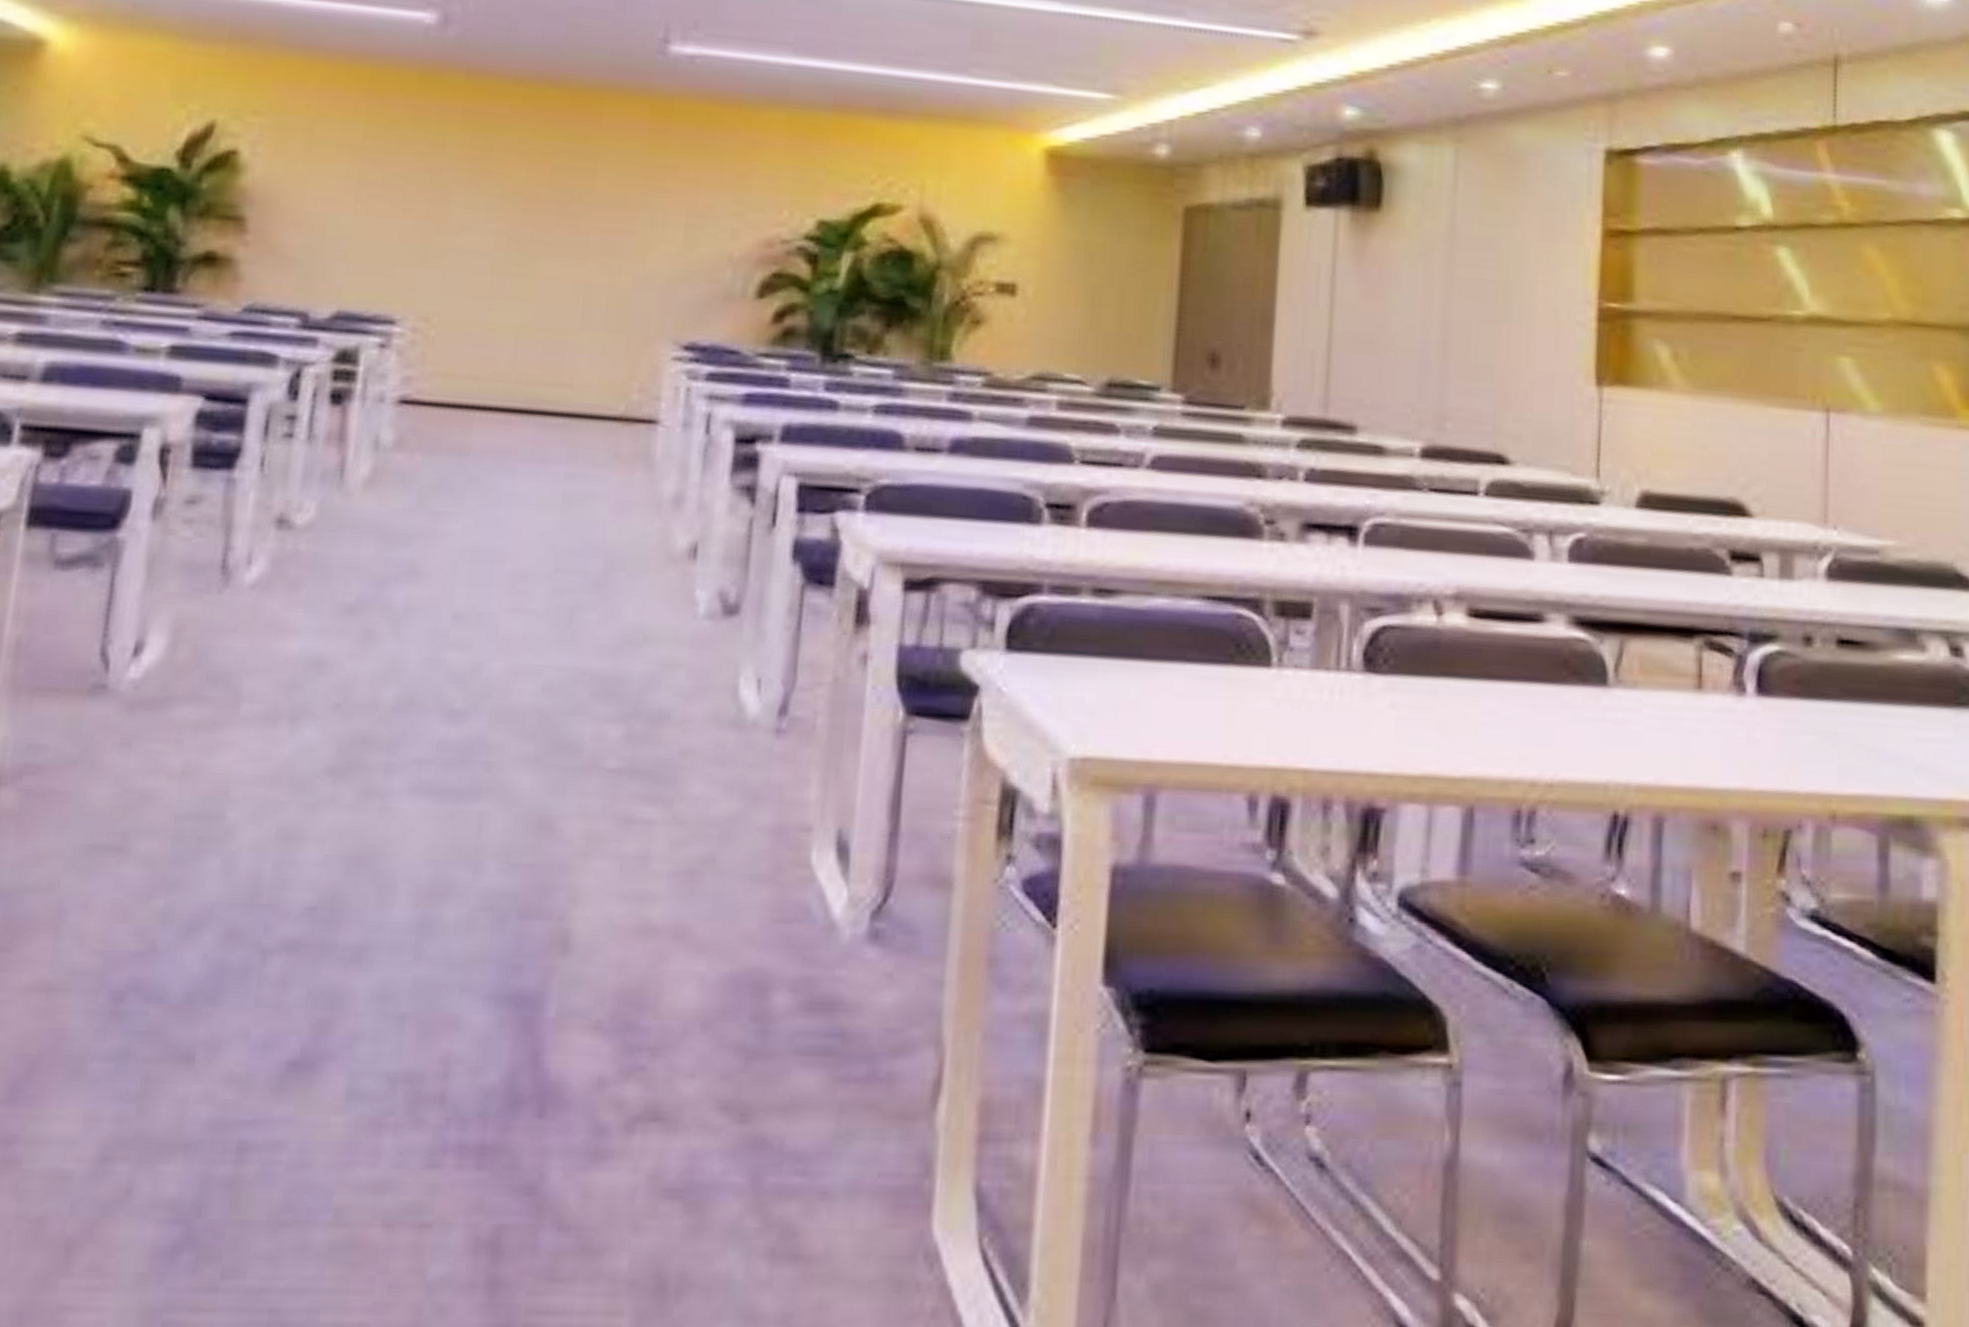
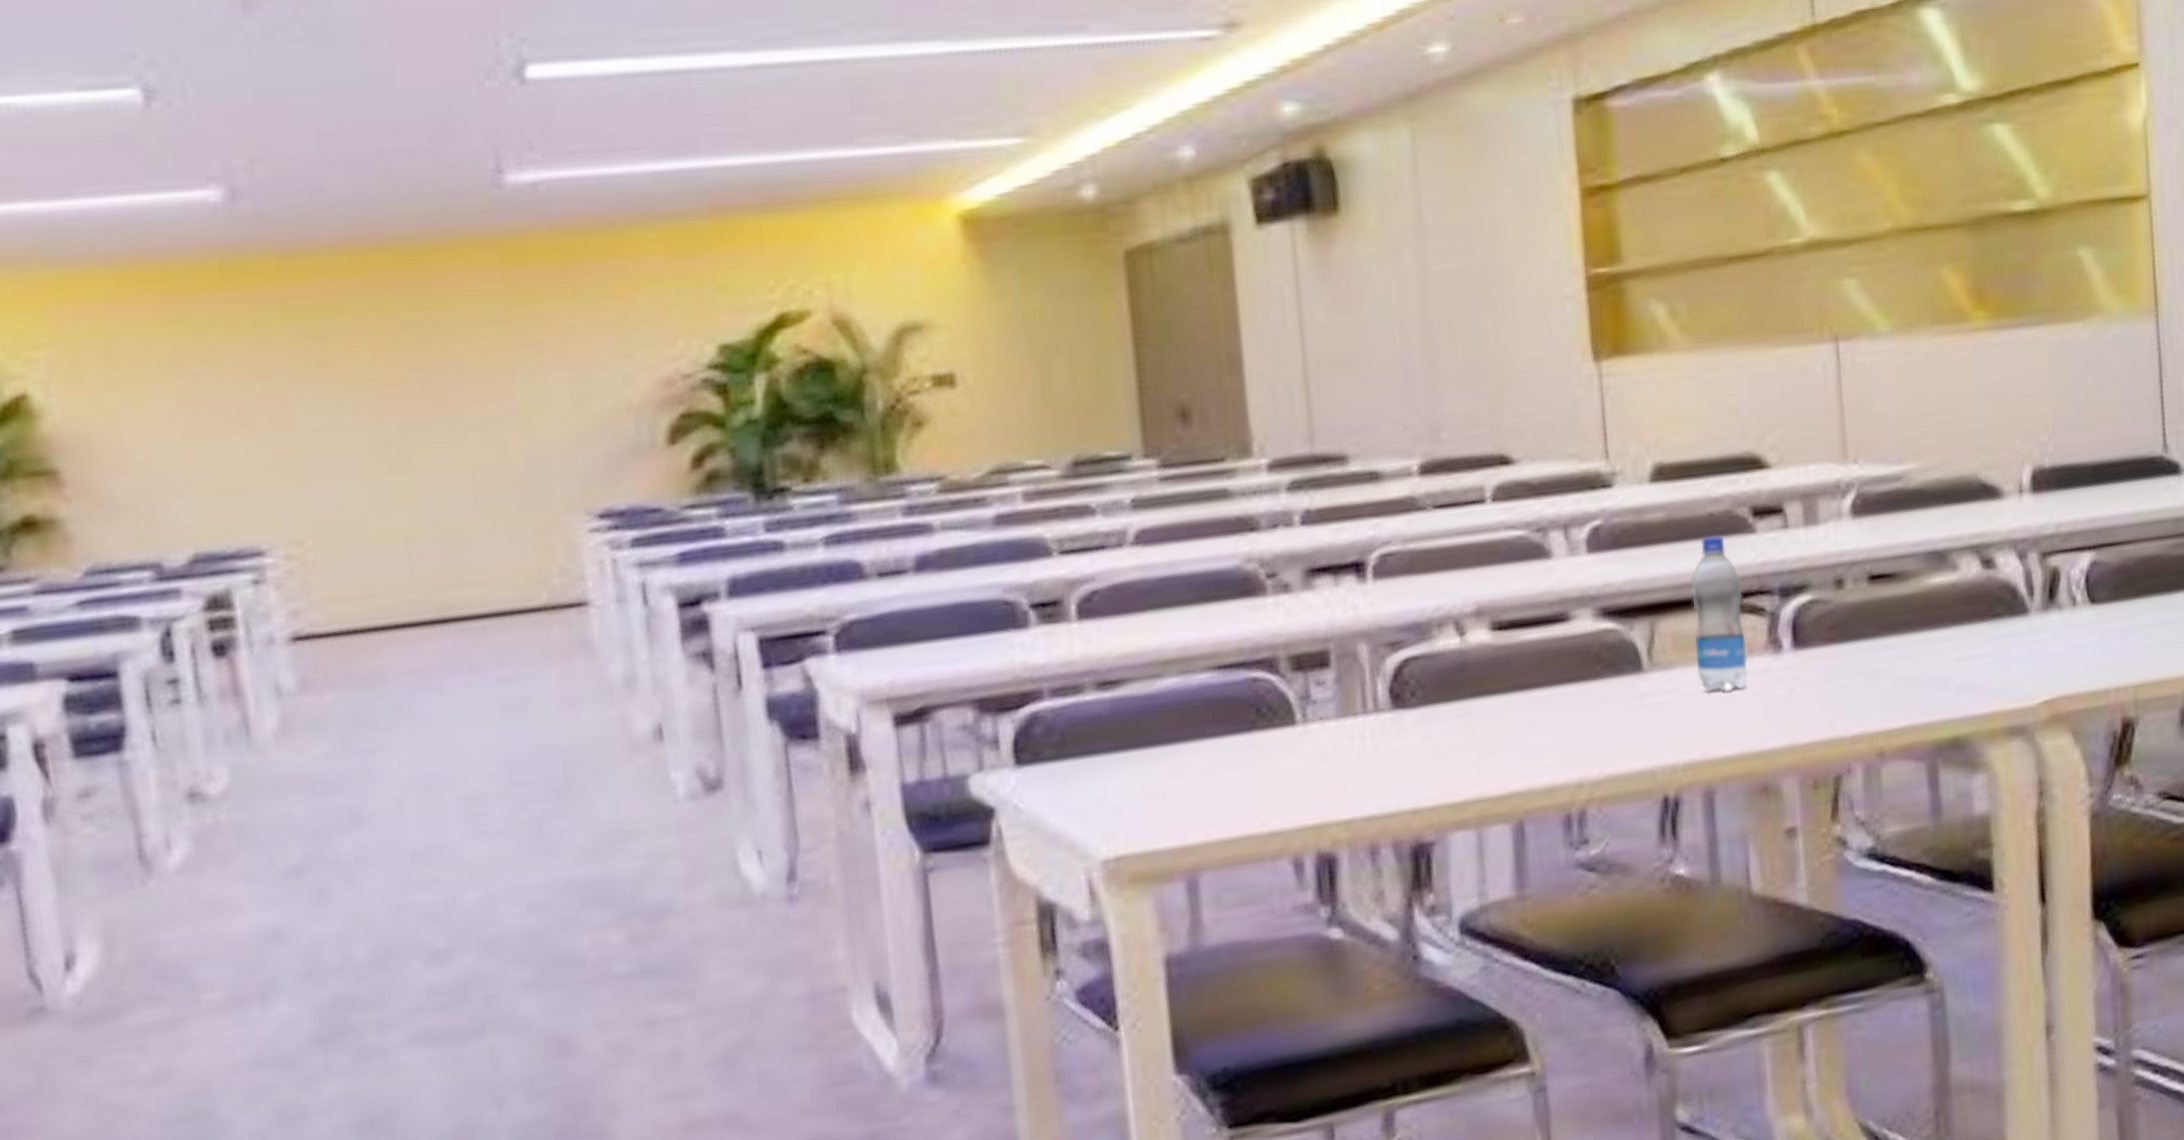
bottle: none [1660,570,1713,724] -> present [1691,534,1748,693]

